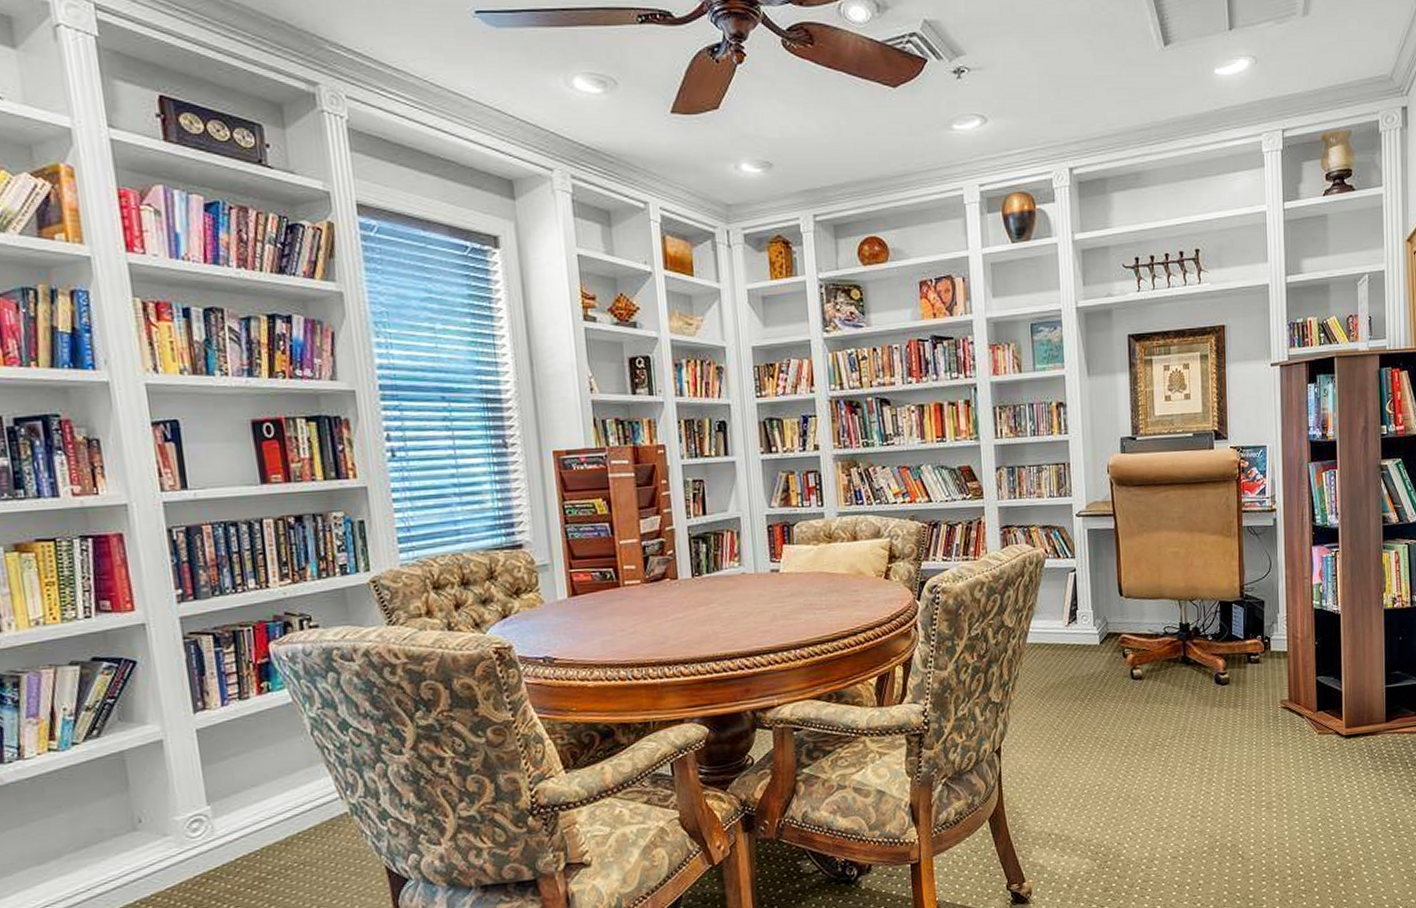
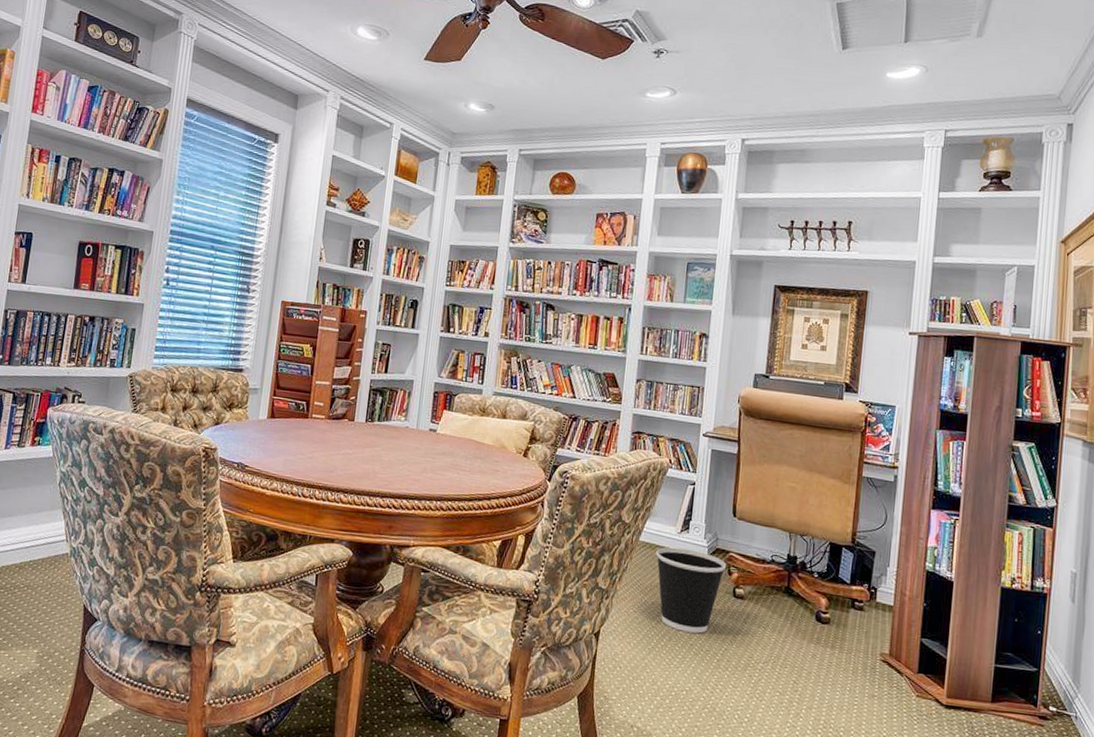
wastebasket: none [1046,640,1121,727] -> present [656,547,727,634]

